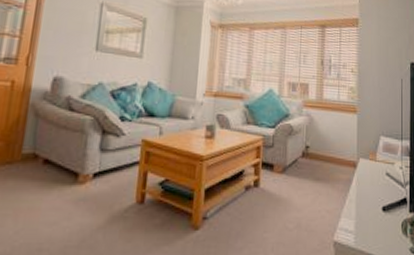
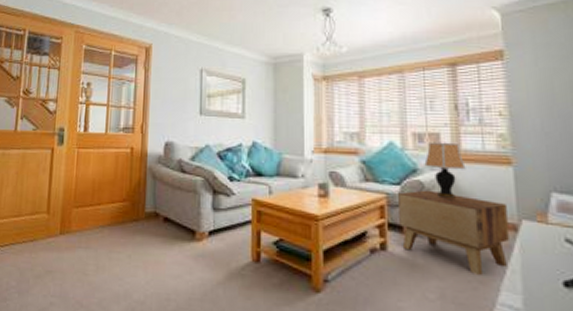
side table: none [271,132,350,206] -> present [398,190,509,276]
table lamp: none [295,91,325,141] -> present [424,142,466,199]

